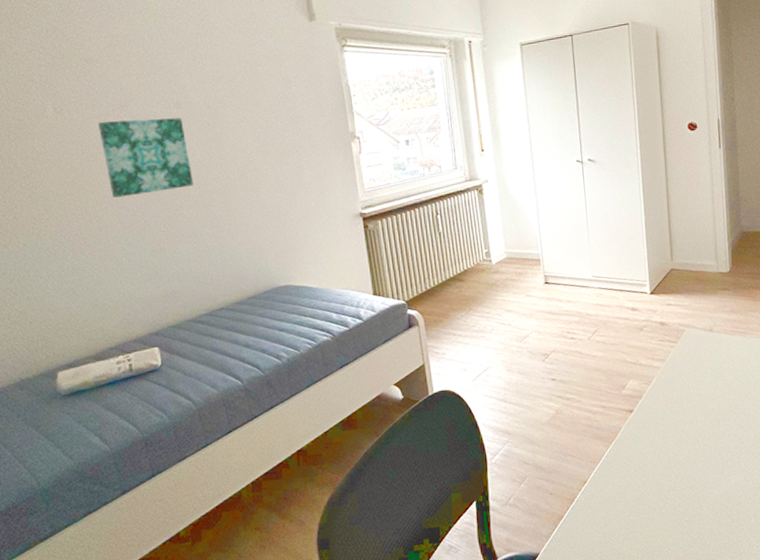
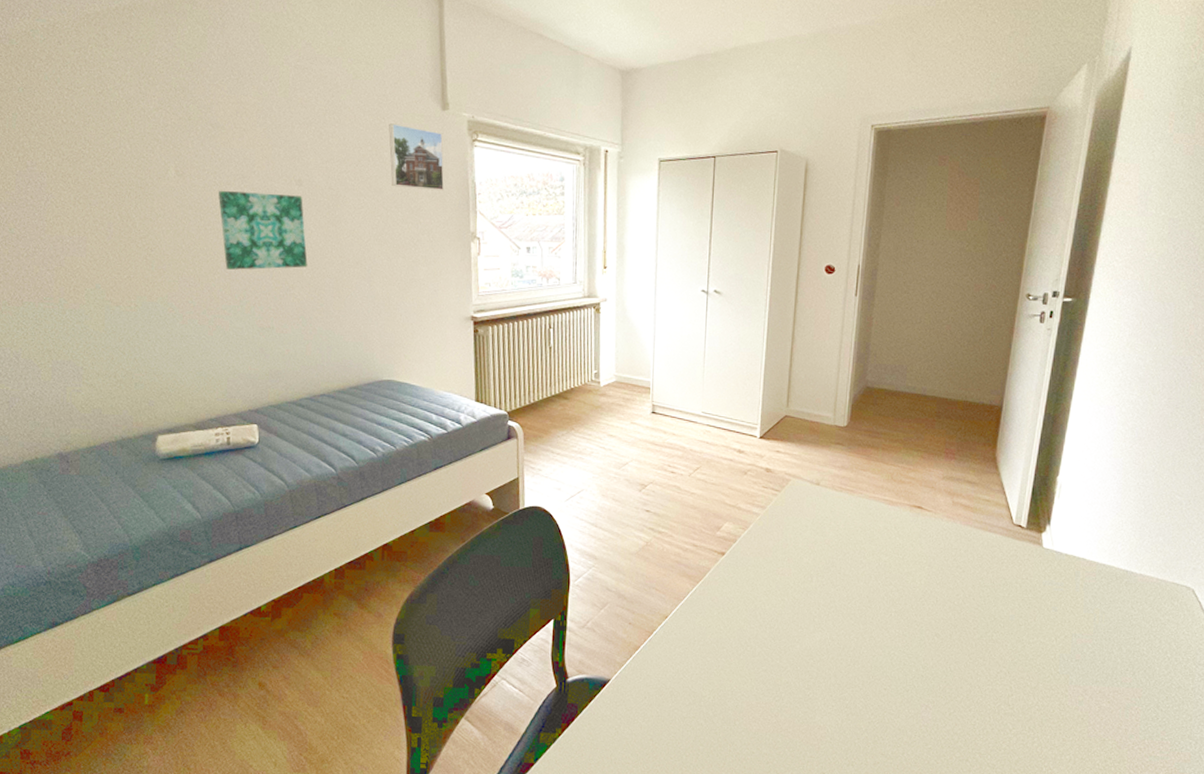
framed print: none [260,39,320,99] -> present [389,123,445,191]

